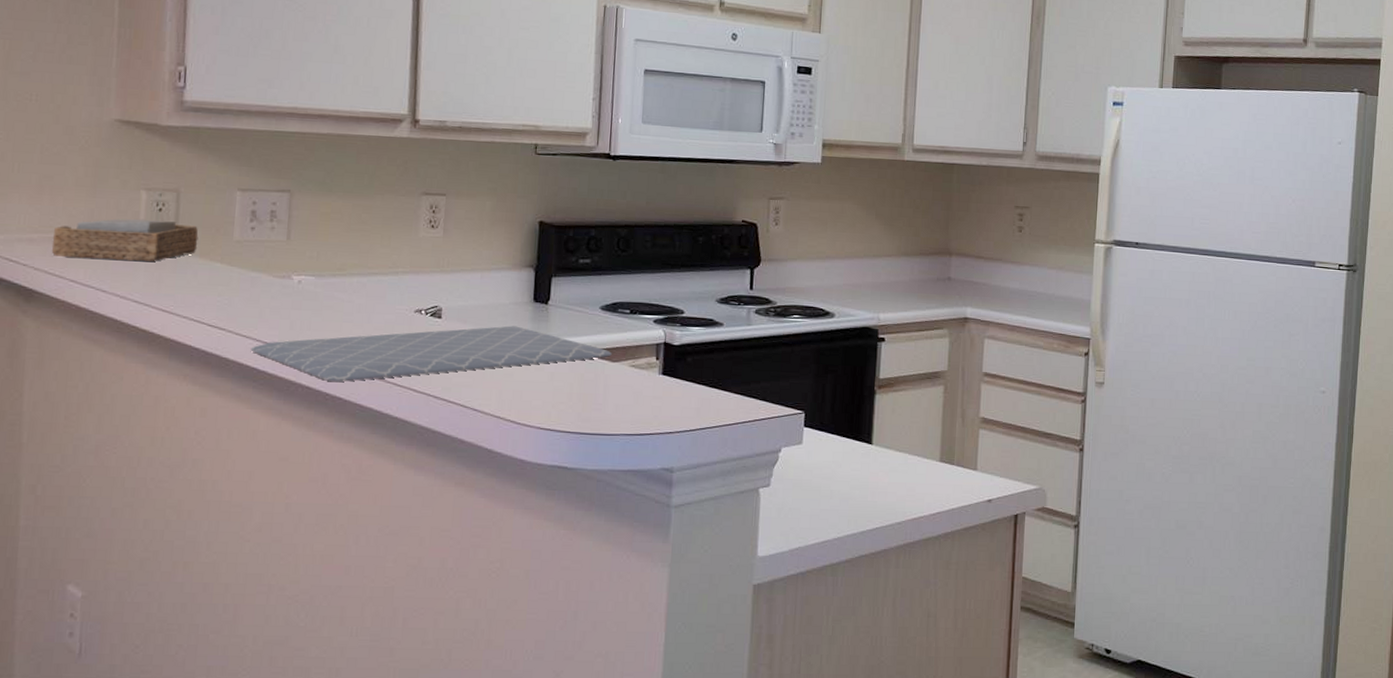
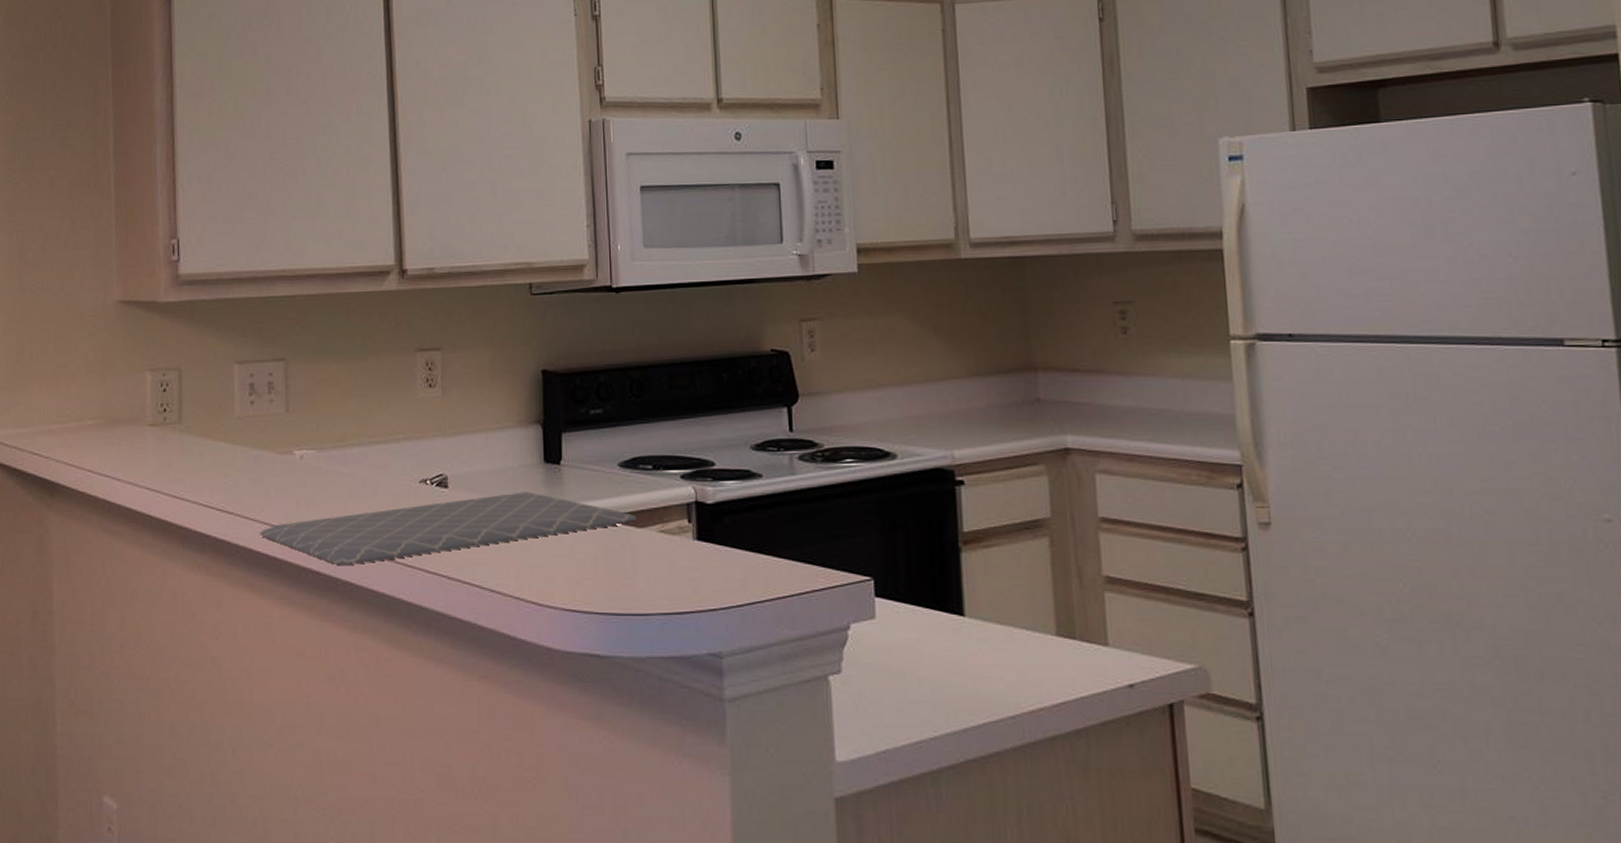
napkin holder: present [51,218,199,262] -> none [69,401,202,447]

